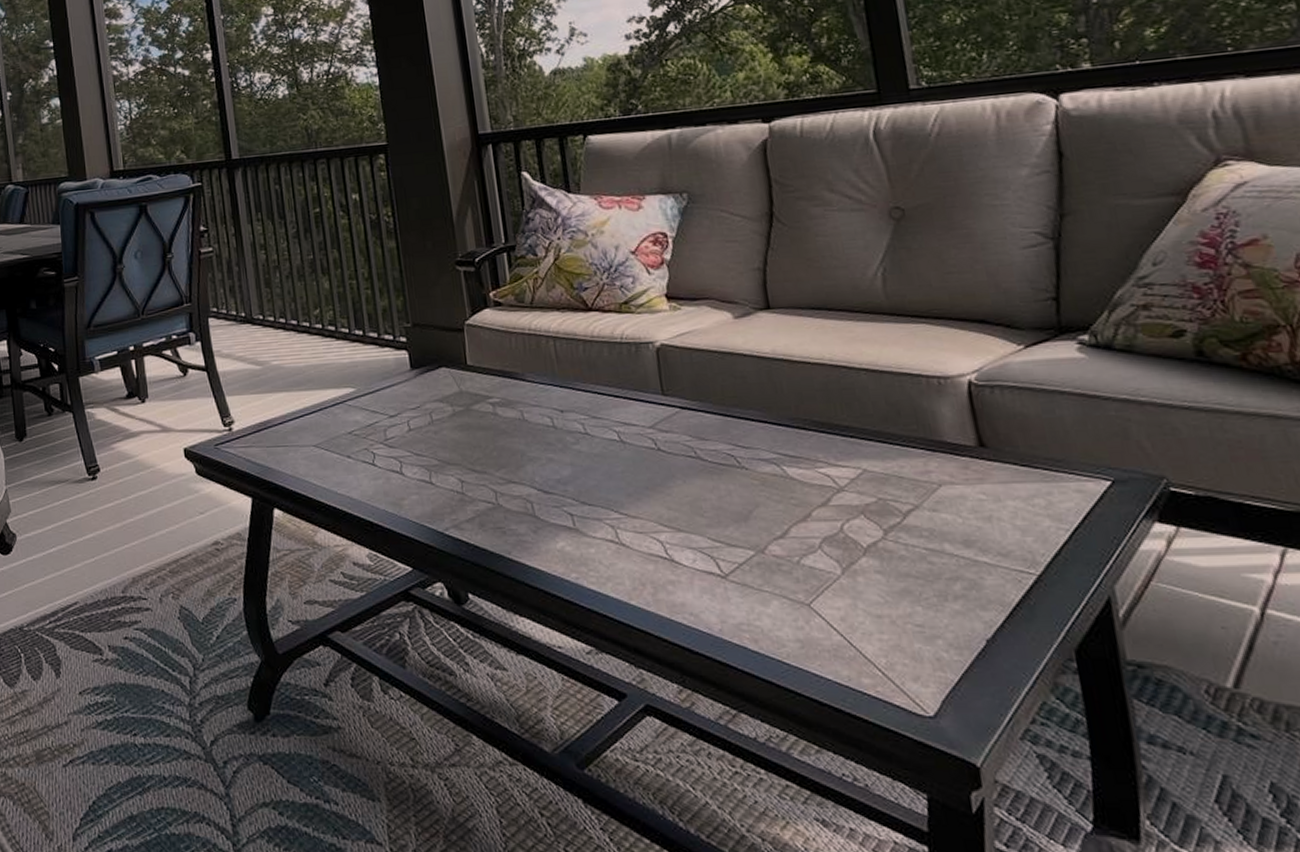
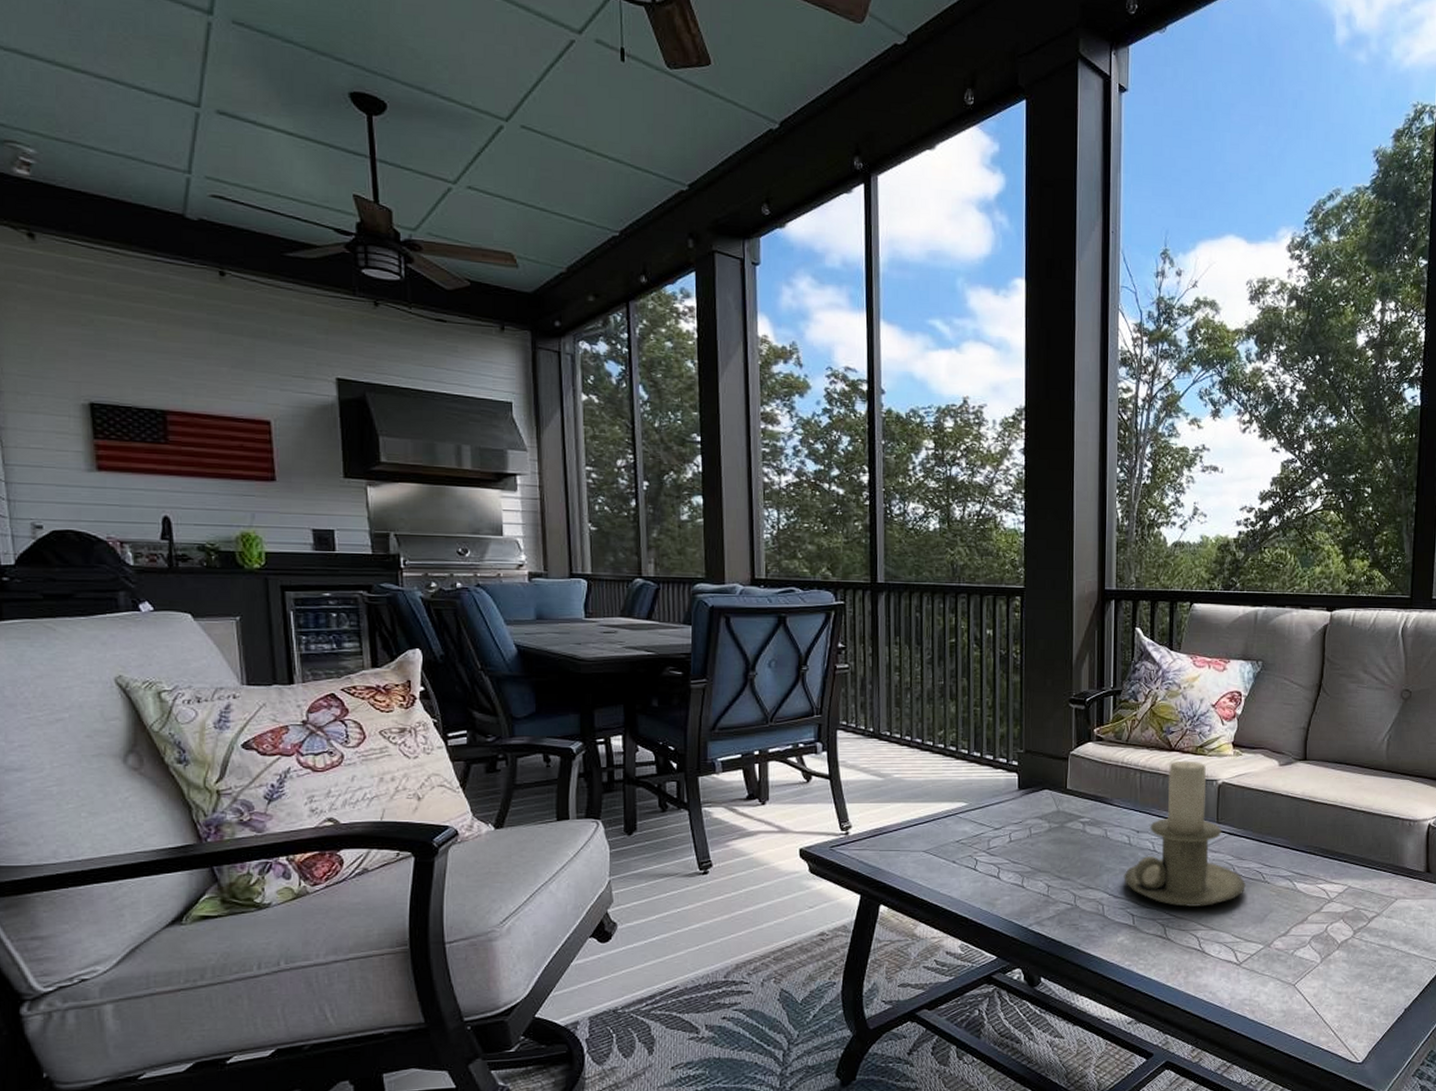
candle holder: none [552,321,716,503] -> present [1123,760,1246,907]

